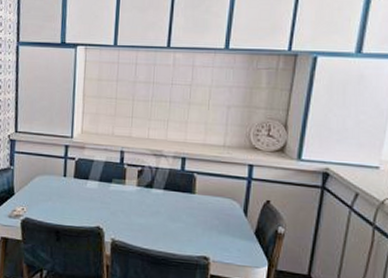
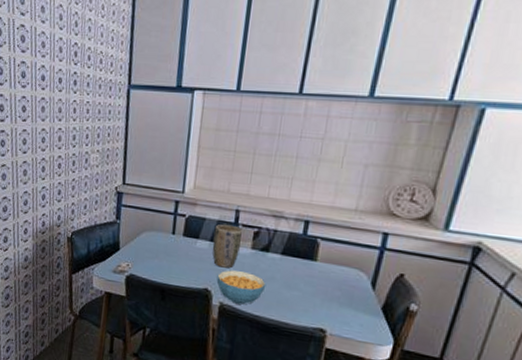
plant pot: none [101,164,128,206] -> present [212,224,243,269]
cereal bowl: none [107,207,153,240] -> present [216,270,267,305]

